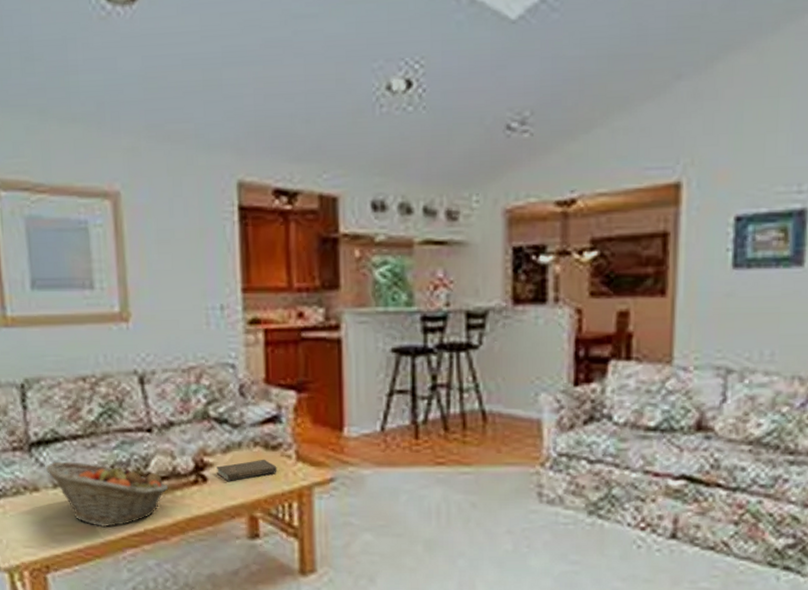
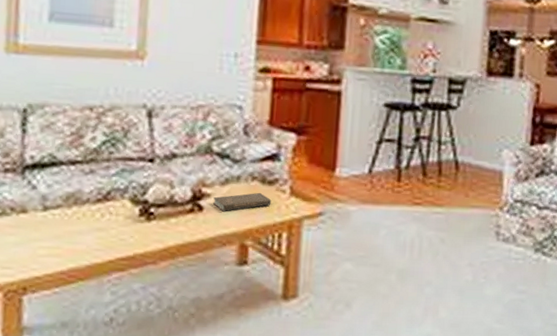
fruit basket: present [46,461,169,527] -> none [38,185,164,250]

